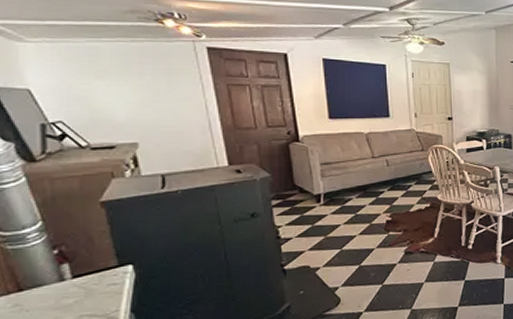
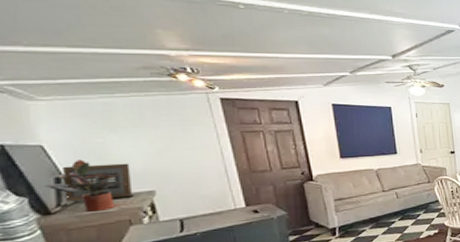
potted plant: none [30,106,111,161] -> present [44,159,127,212]
picture frame: none [49,112,116,150] -> present [63,163,133,202]

